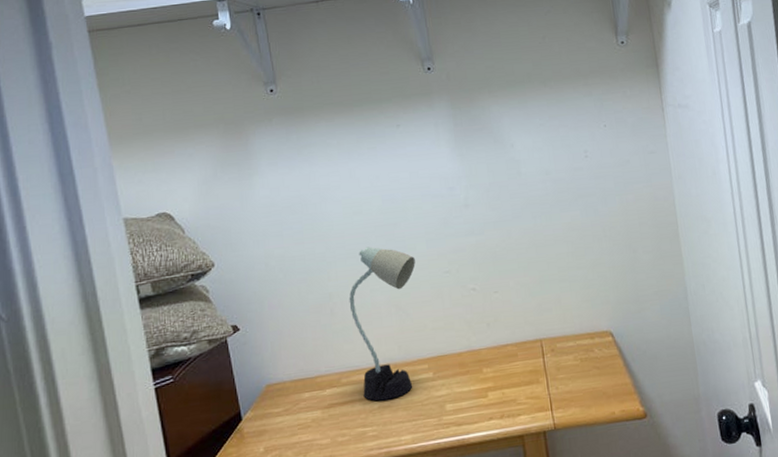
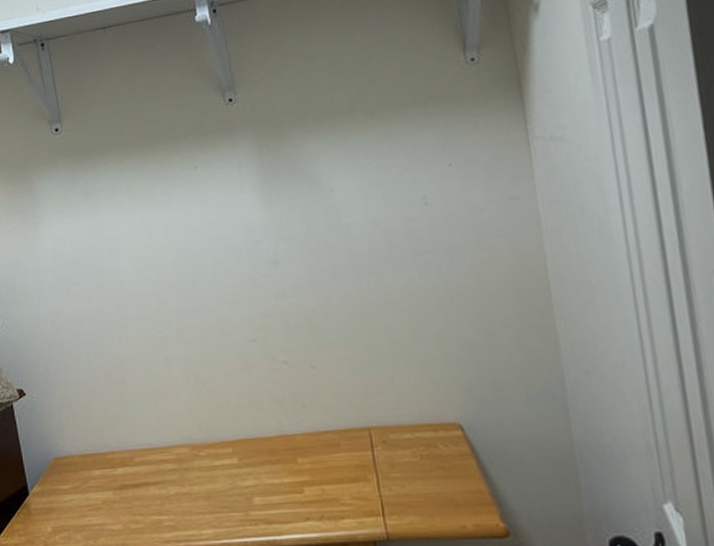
desk lamp: present [349,246,416,401] -> none [141,307,217,487]

